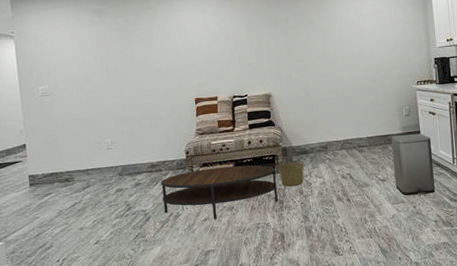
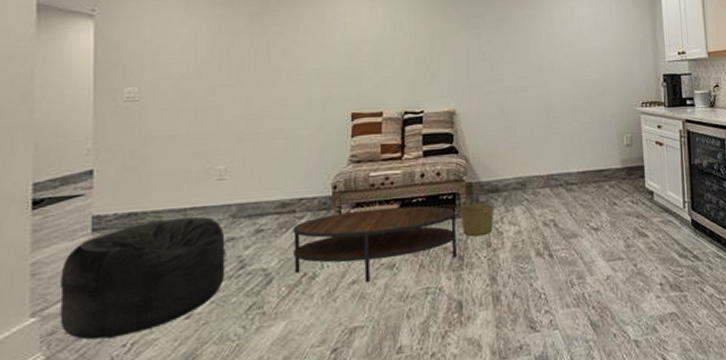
bean bag chair: none [13,175,118,257] -> present [60,216,227,340]
pedal bin: present [391,133,435,196] -> none [608,168,661,251]

